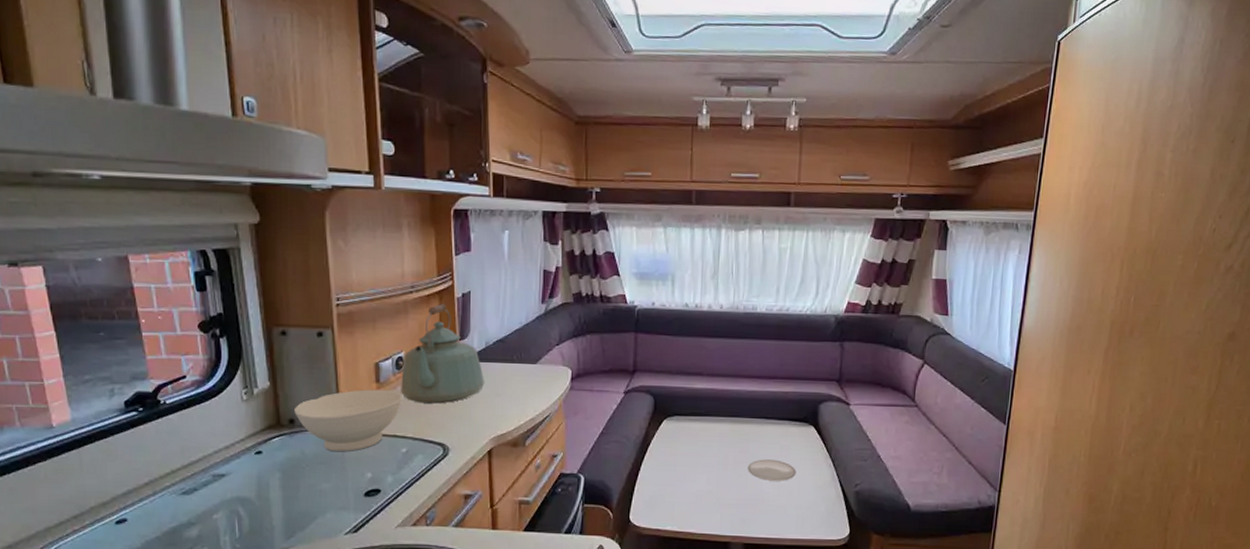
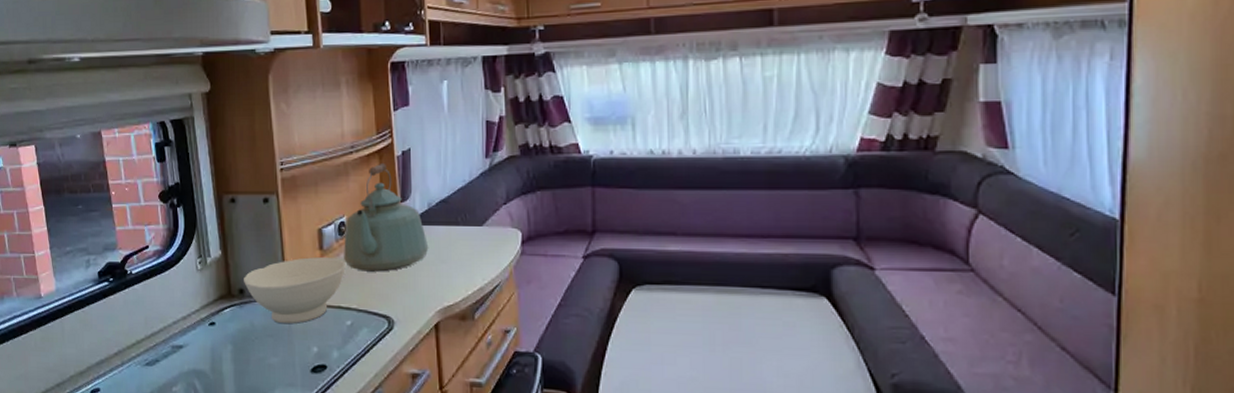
plate: present [747,459,796,481] -> none [740,339,807,368]

